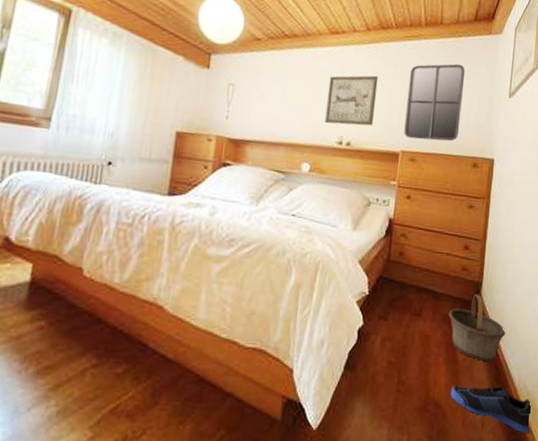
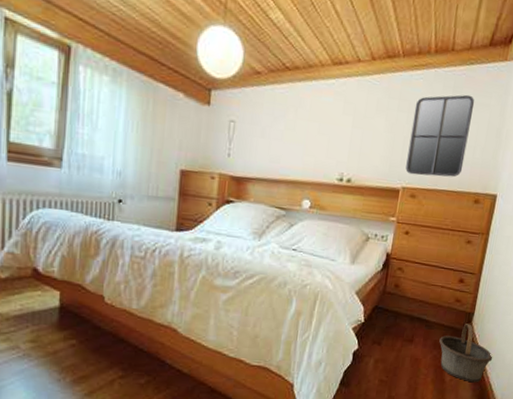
wall art: present [325,75,379,126] -> none [325,109,382,163]

